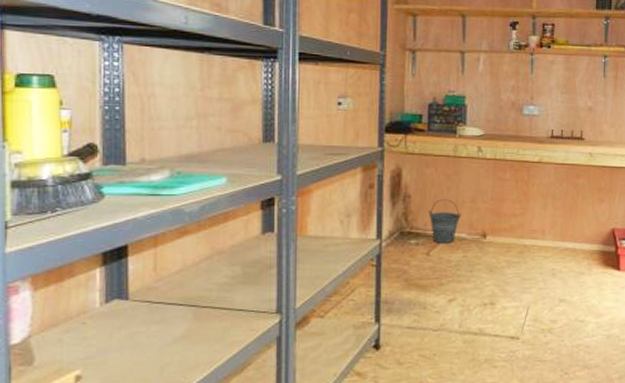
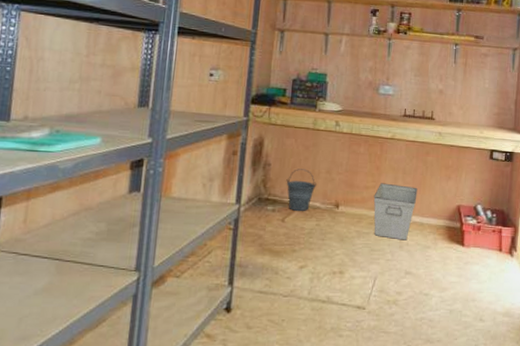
storage bin: none [522,209,569,268] -> present [373,183,418,241]

